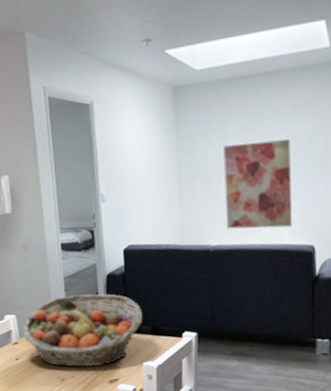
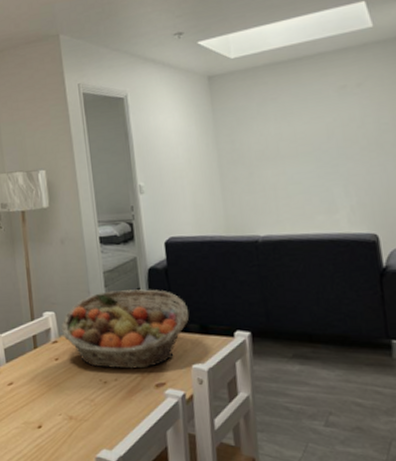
wall art: present [223,139,292,229] -> none [265,122,349,218]

